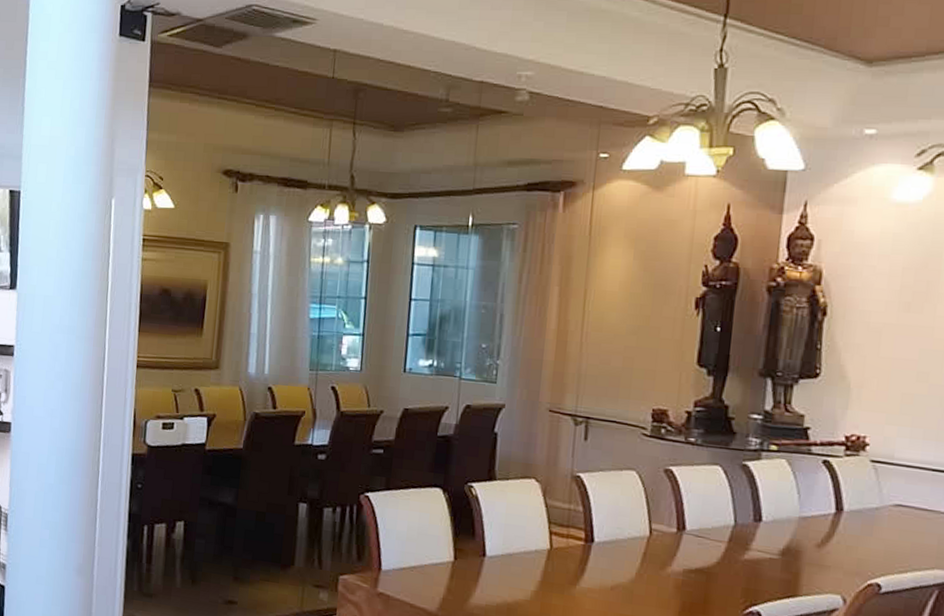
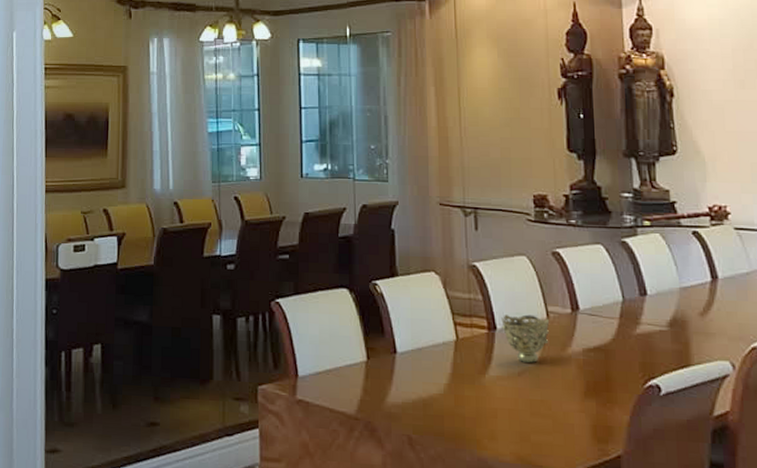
decorative bowl: none [599,528,652,579] -> present [501,314,550,363]

